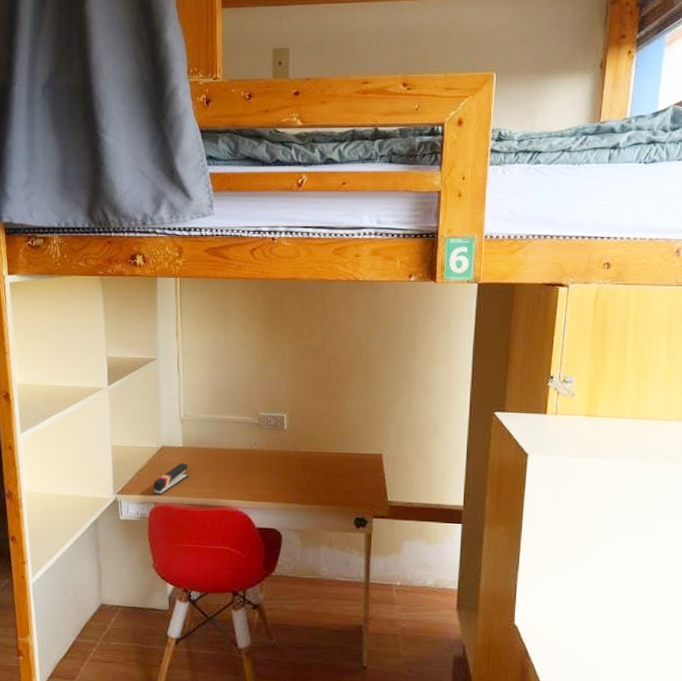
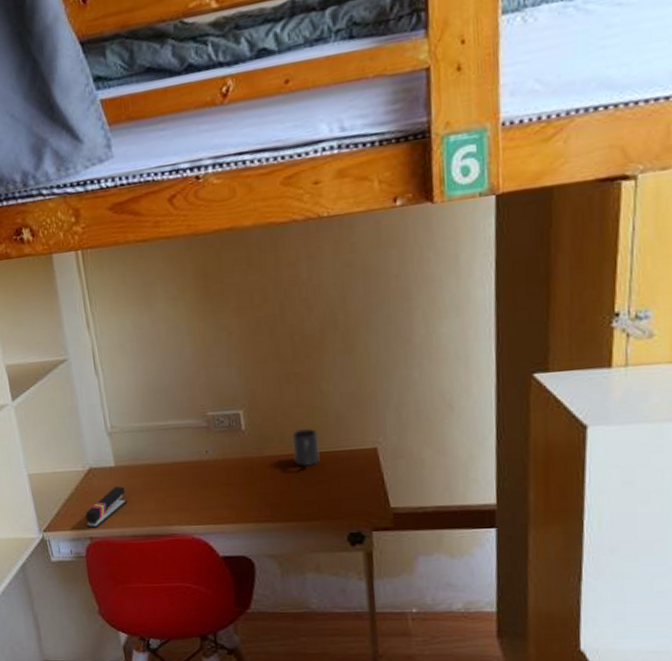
mug: none [320,433,341,463] -> present [292,429,320,466]

